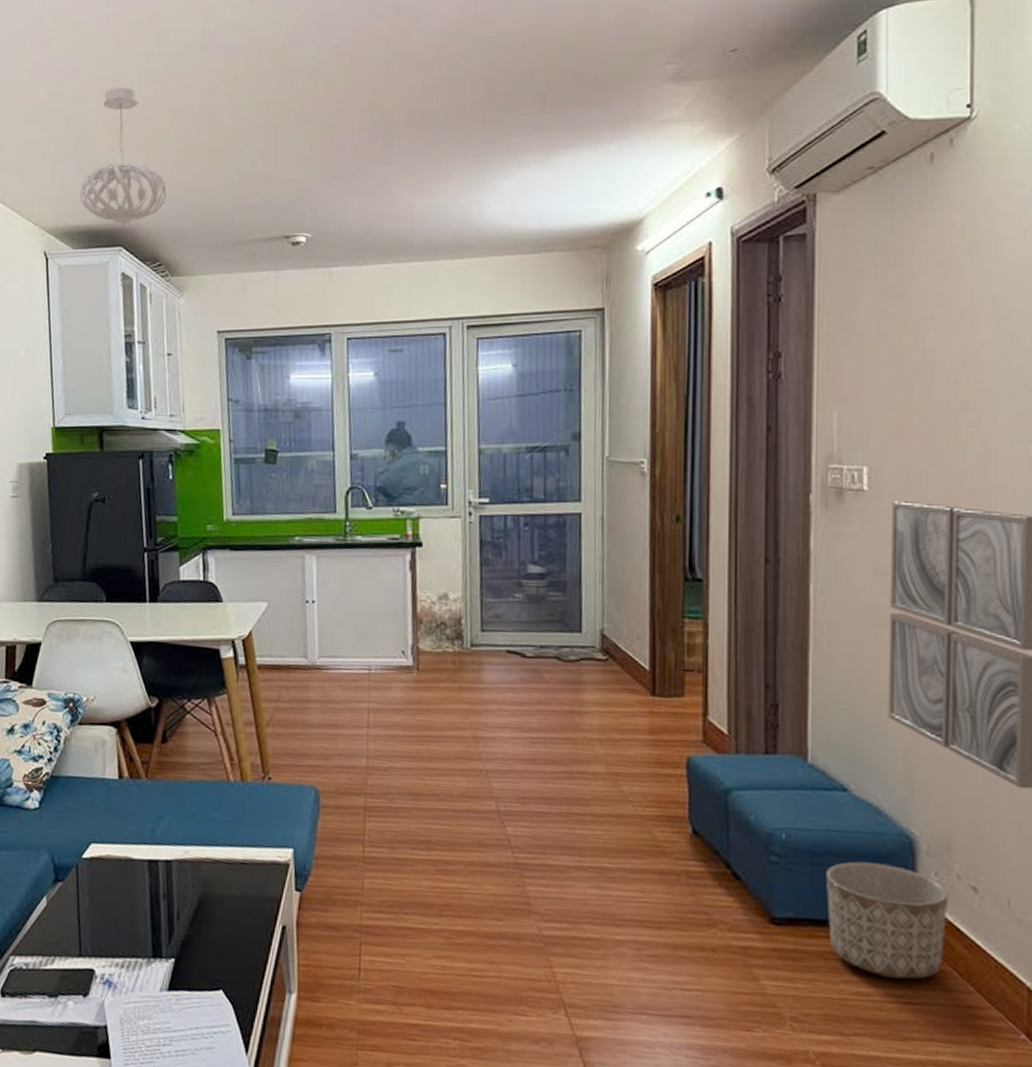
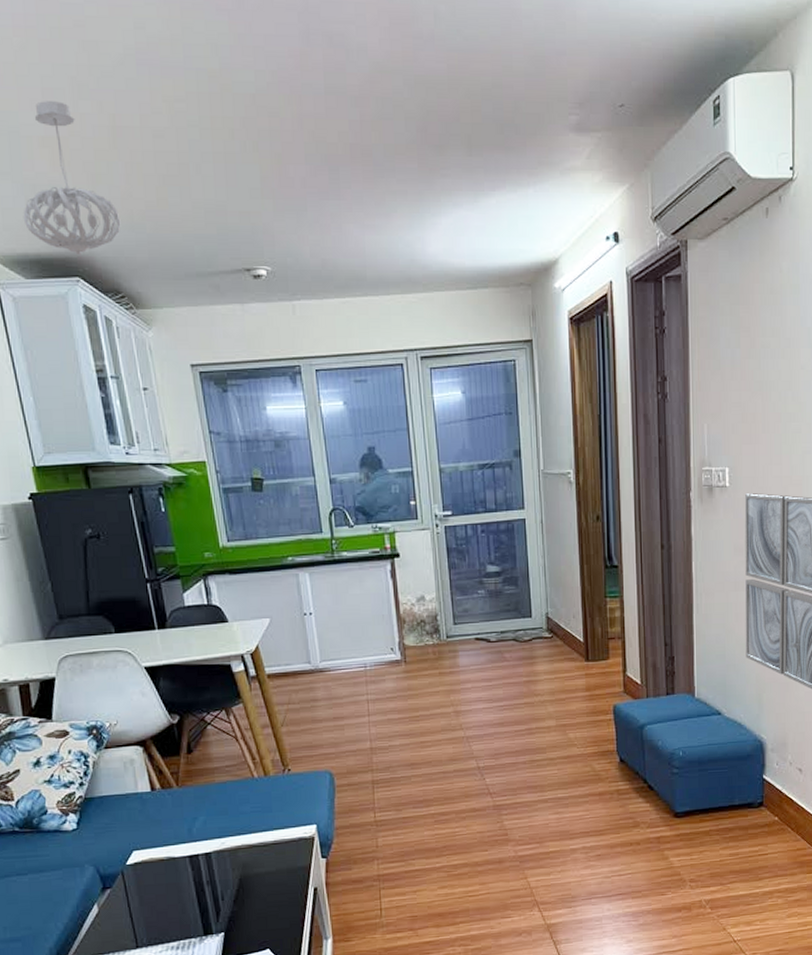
planter: present [826,861,949,980] -> none [709,762,785,840]

